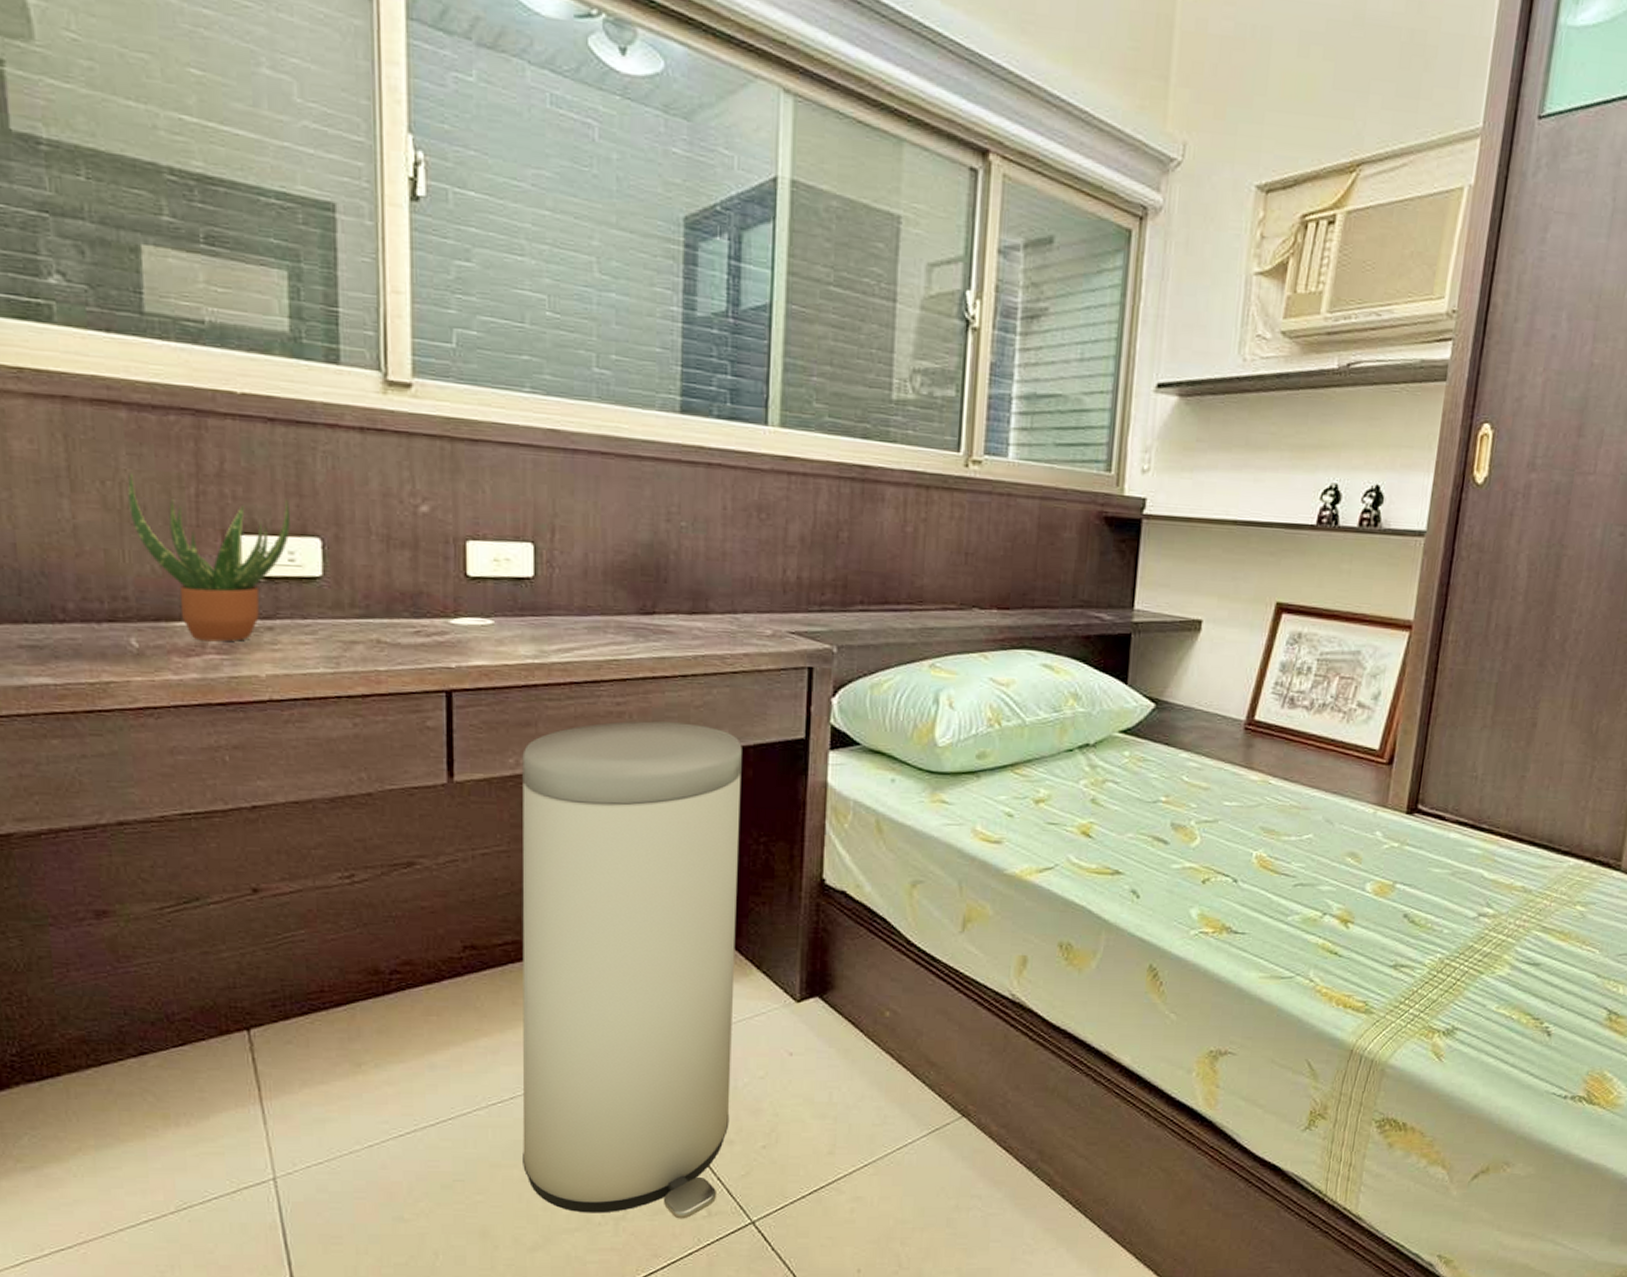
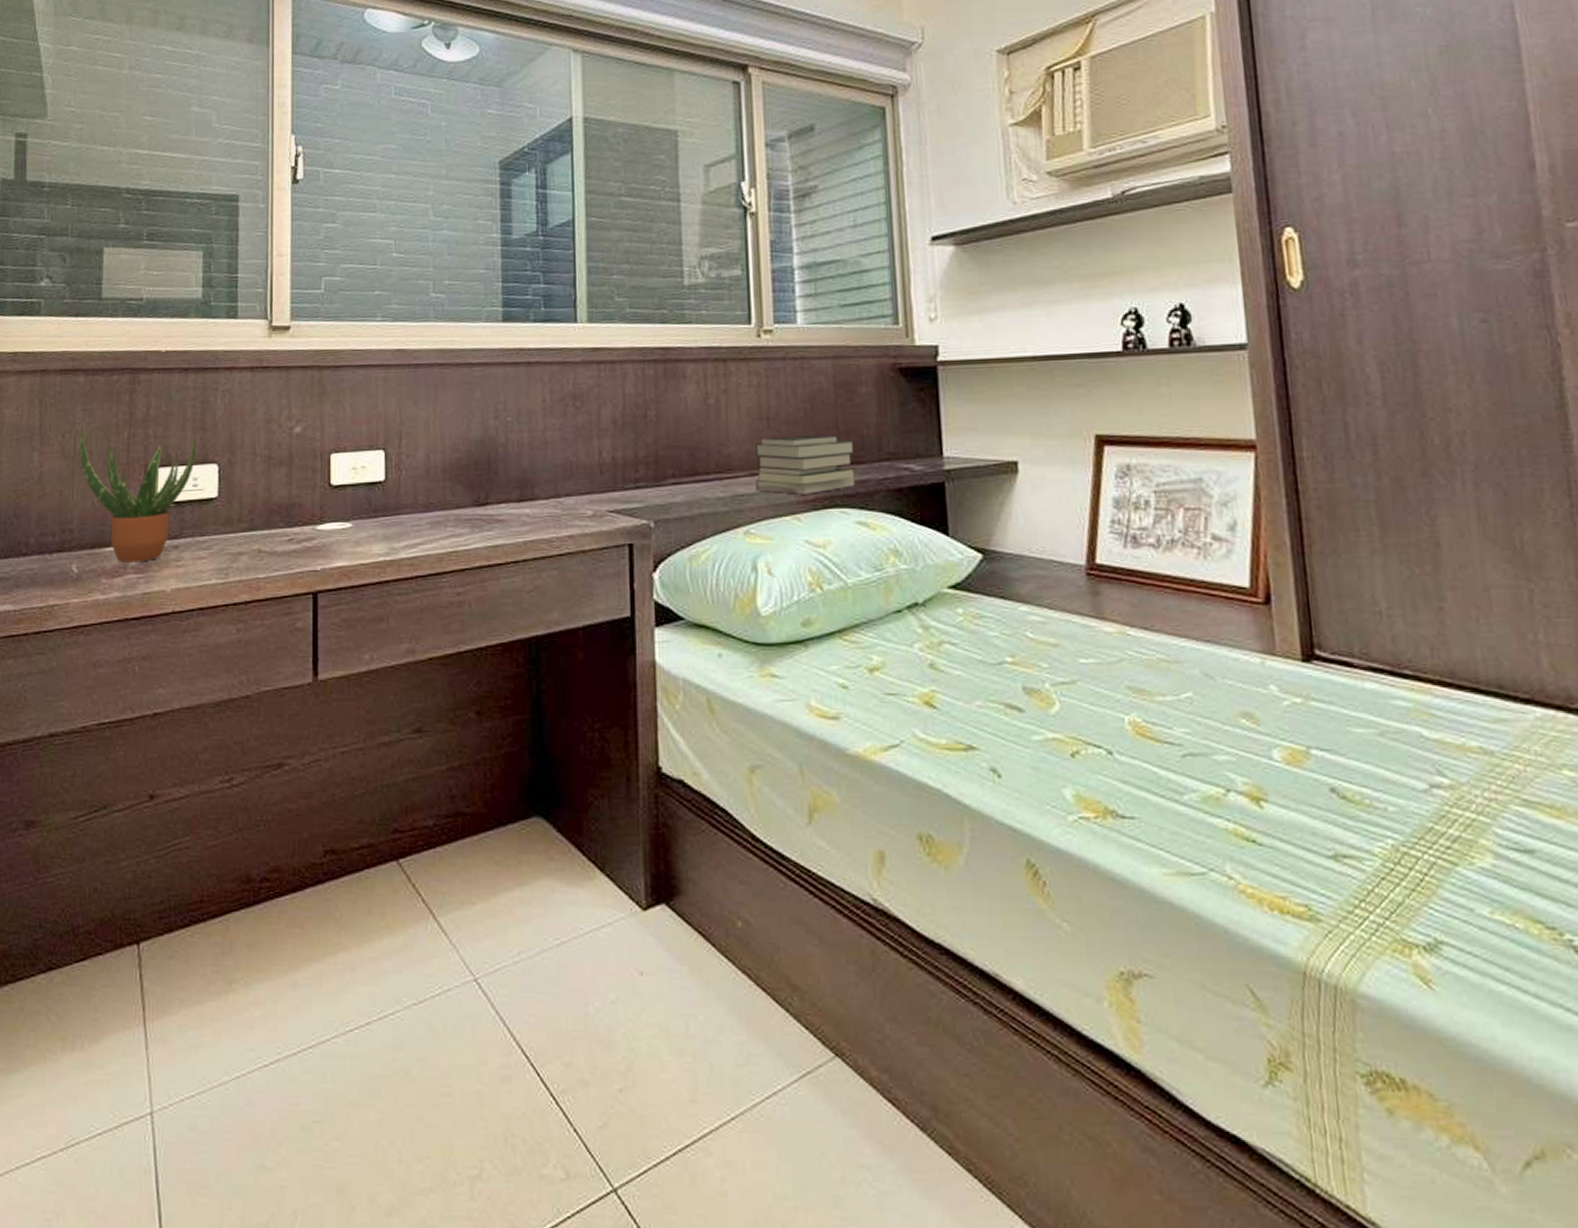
pedal bin: present [522,721,742,1219] -> none [376,608,583,1182]
books: none [946,573,1050,634] -> present [754,435,856,495]

